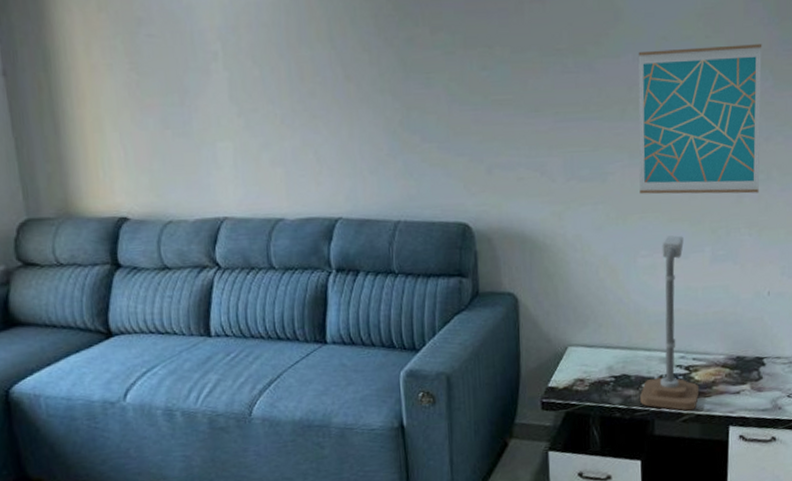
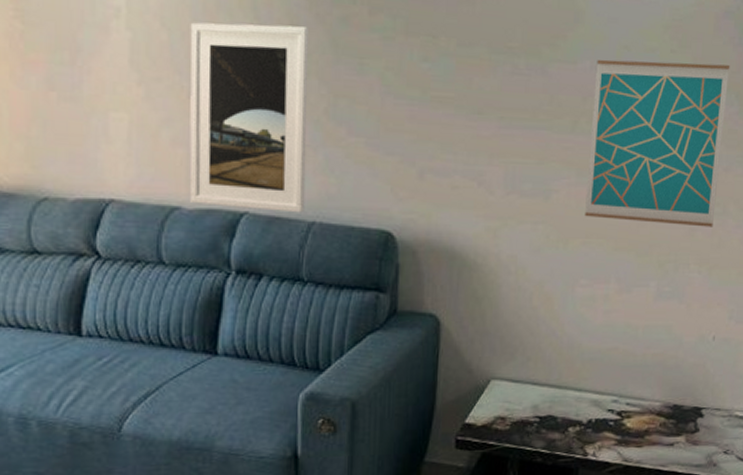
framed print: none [277,51,390,215] -> present [189,22,310,213]
desk lamp: present [640,235,700,411] -> none [565,266,631,461]

